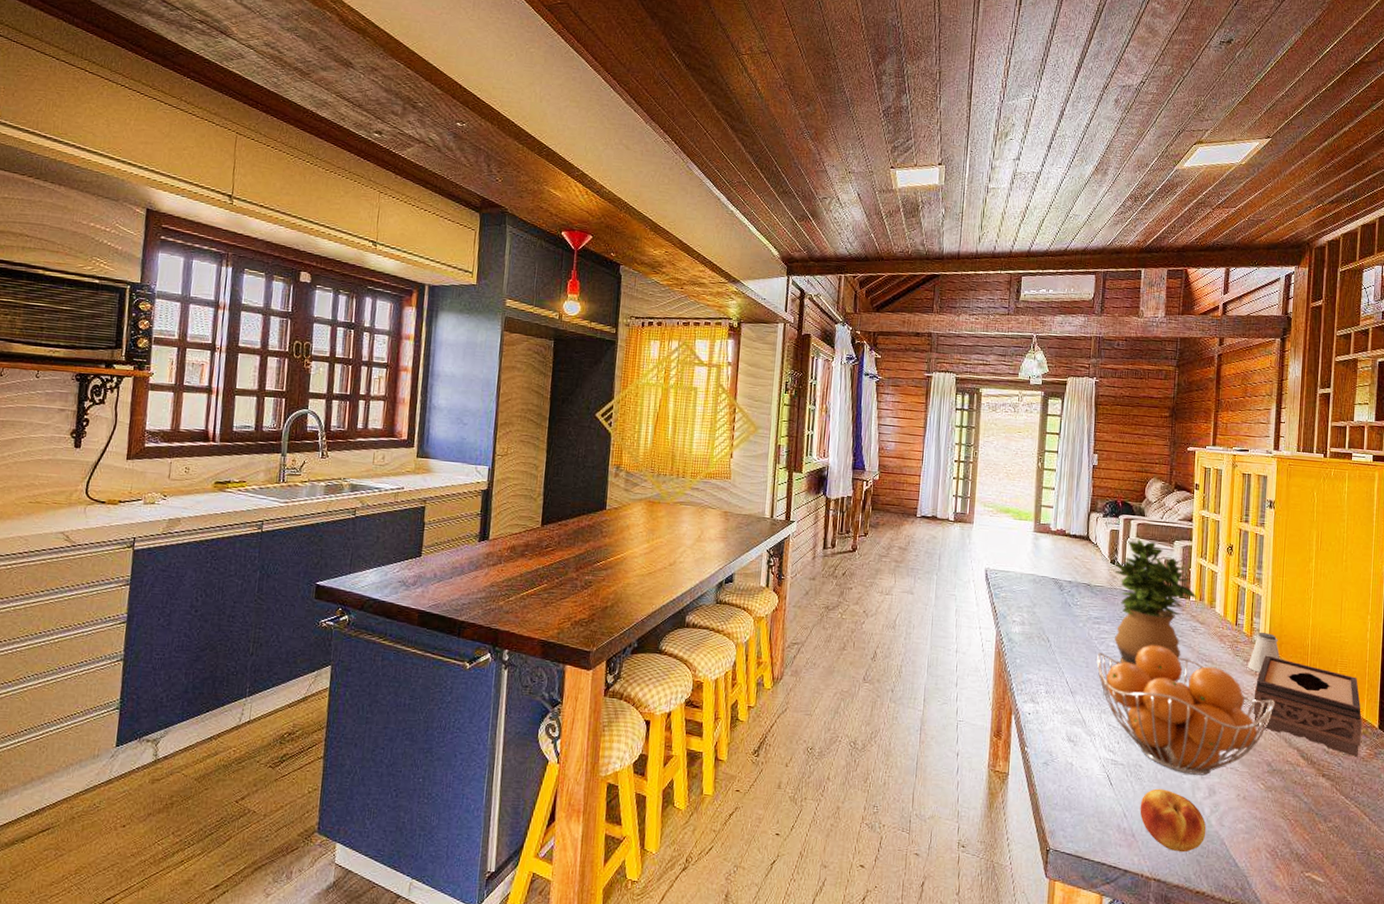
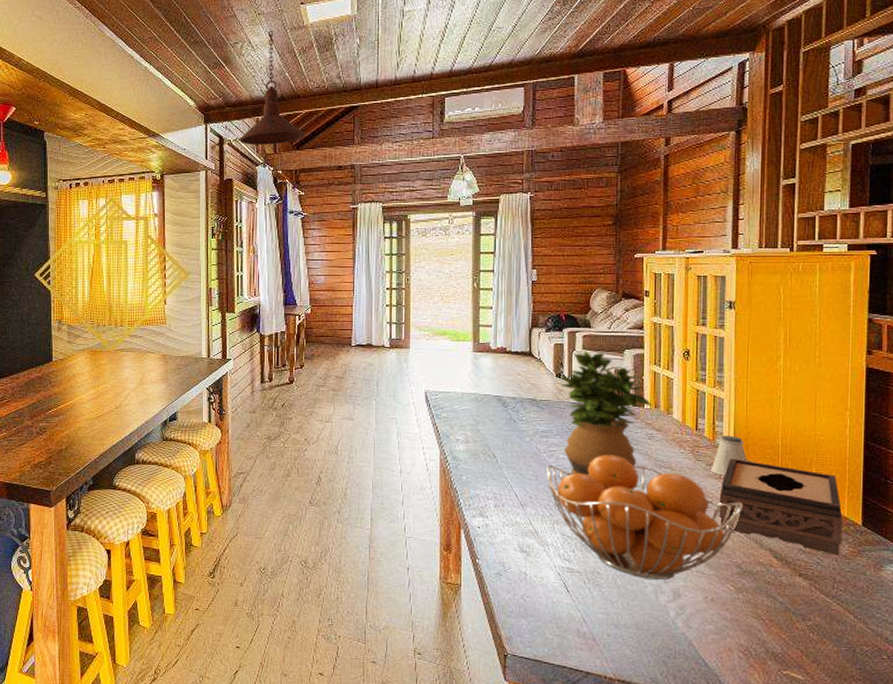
pendant light: none [819,190,887,305] -> present [238,31,306,145]
fruit: present [1140,788,1206,853] -> none [600,594,672,654]

